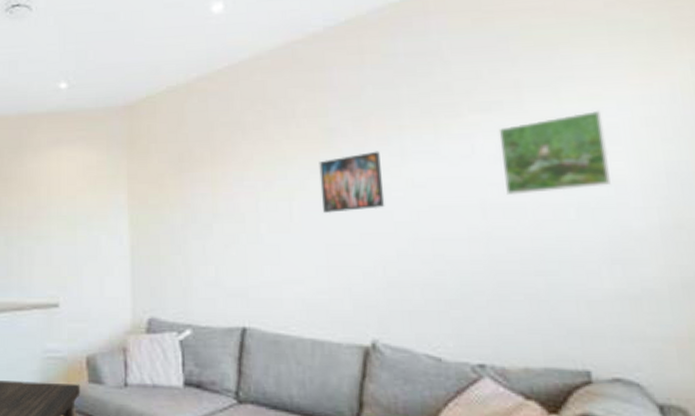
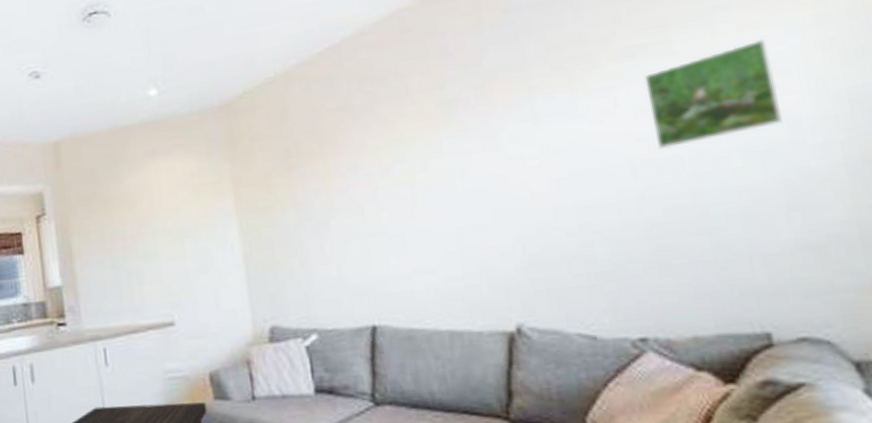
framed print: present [319,151,385,213] -> none [440,118,519,194]

